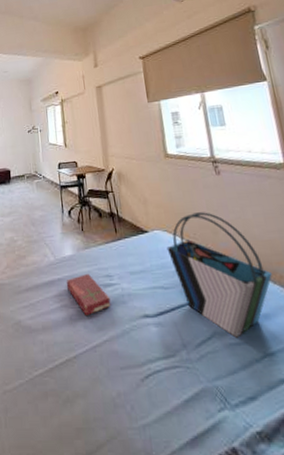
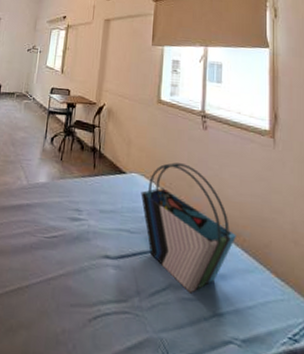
book: present [66,274,111,317] -> none [33,204,75,247]

